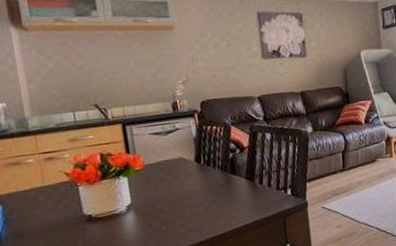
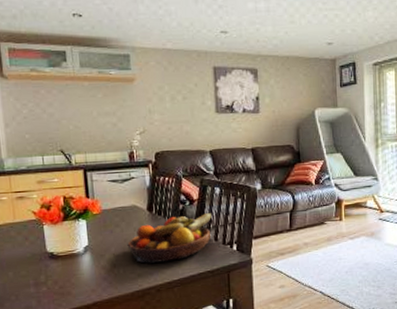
fruit bowl: none [175,159,265,217] -> present [127,213,213,264]

